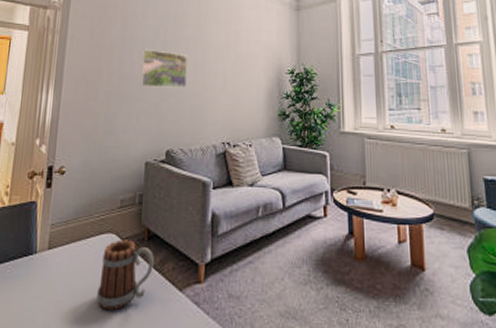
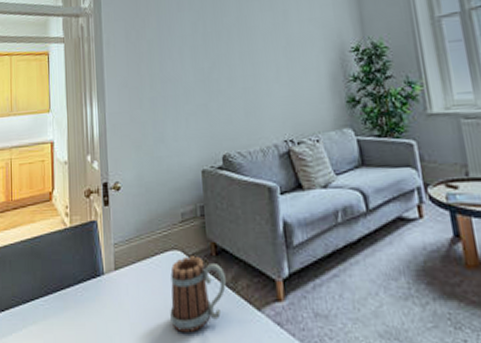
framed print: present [140,48,187,90] -> none [181,44,235,88]

